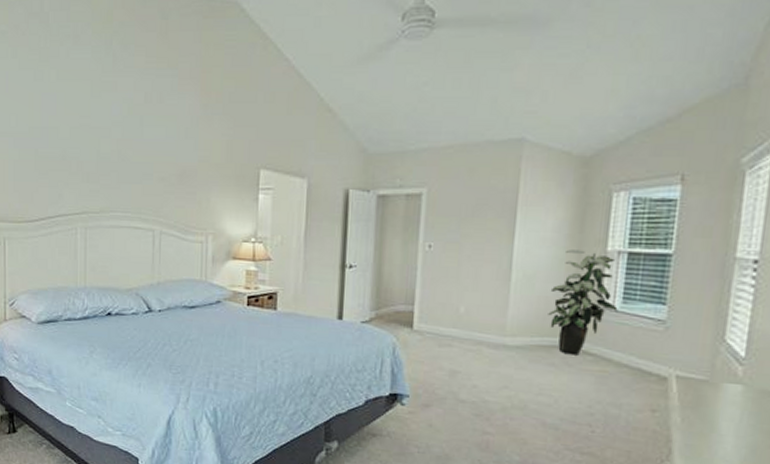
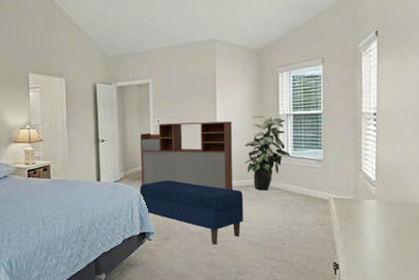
bench: none [395,327,541,421] -> present [140,180,244,245]
storage cabinet: none [398,250,536,350] -> present [140,121,233,191]

